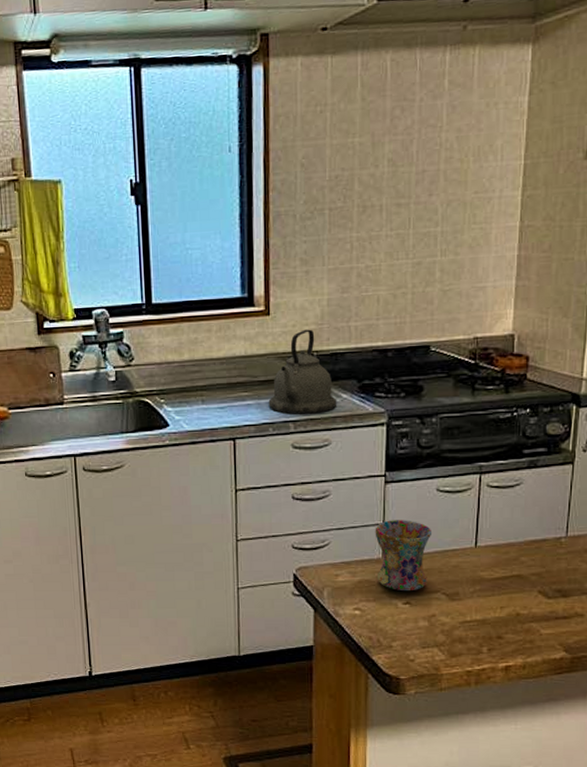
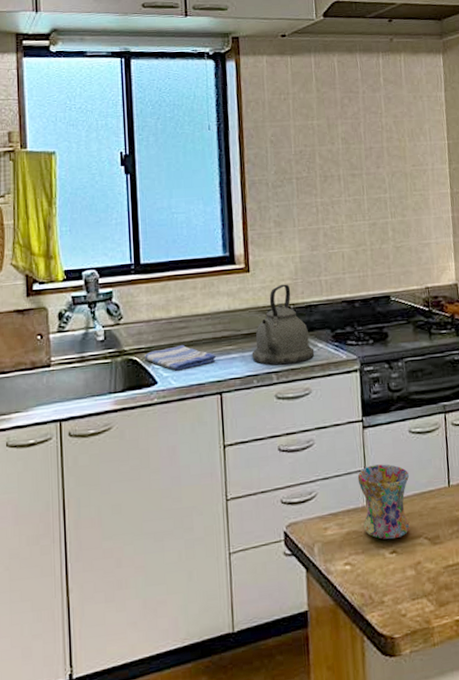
dish towel: none [156,388,230,415] -> present [145,344,216,371]

